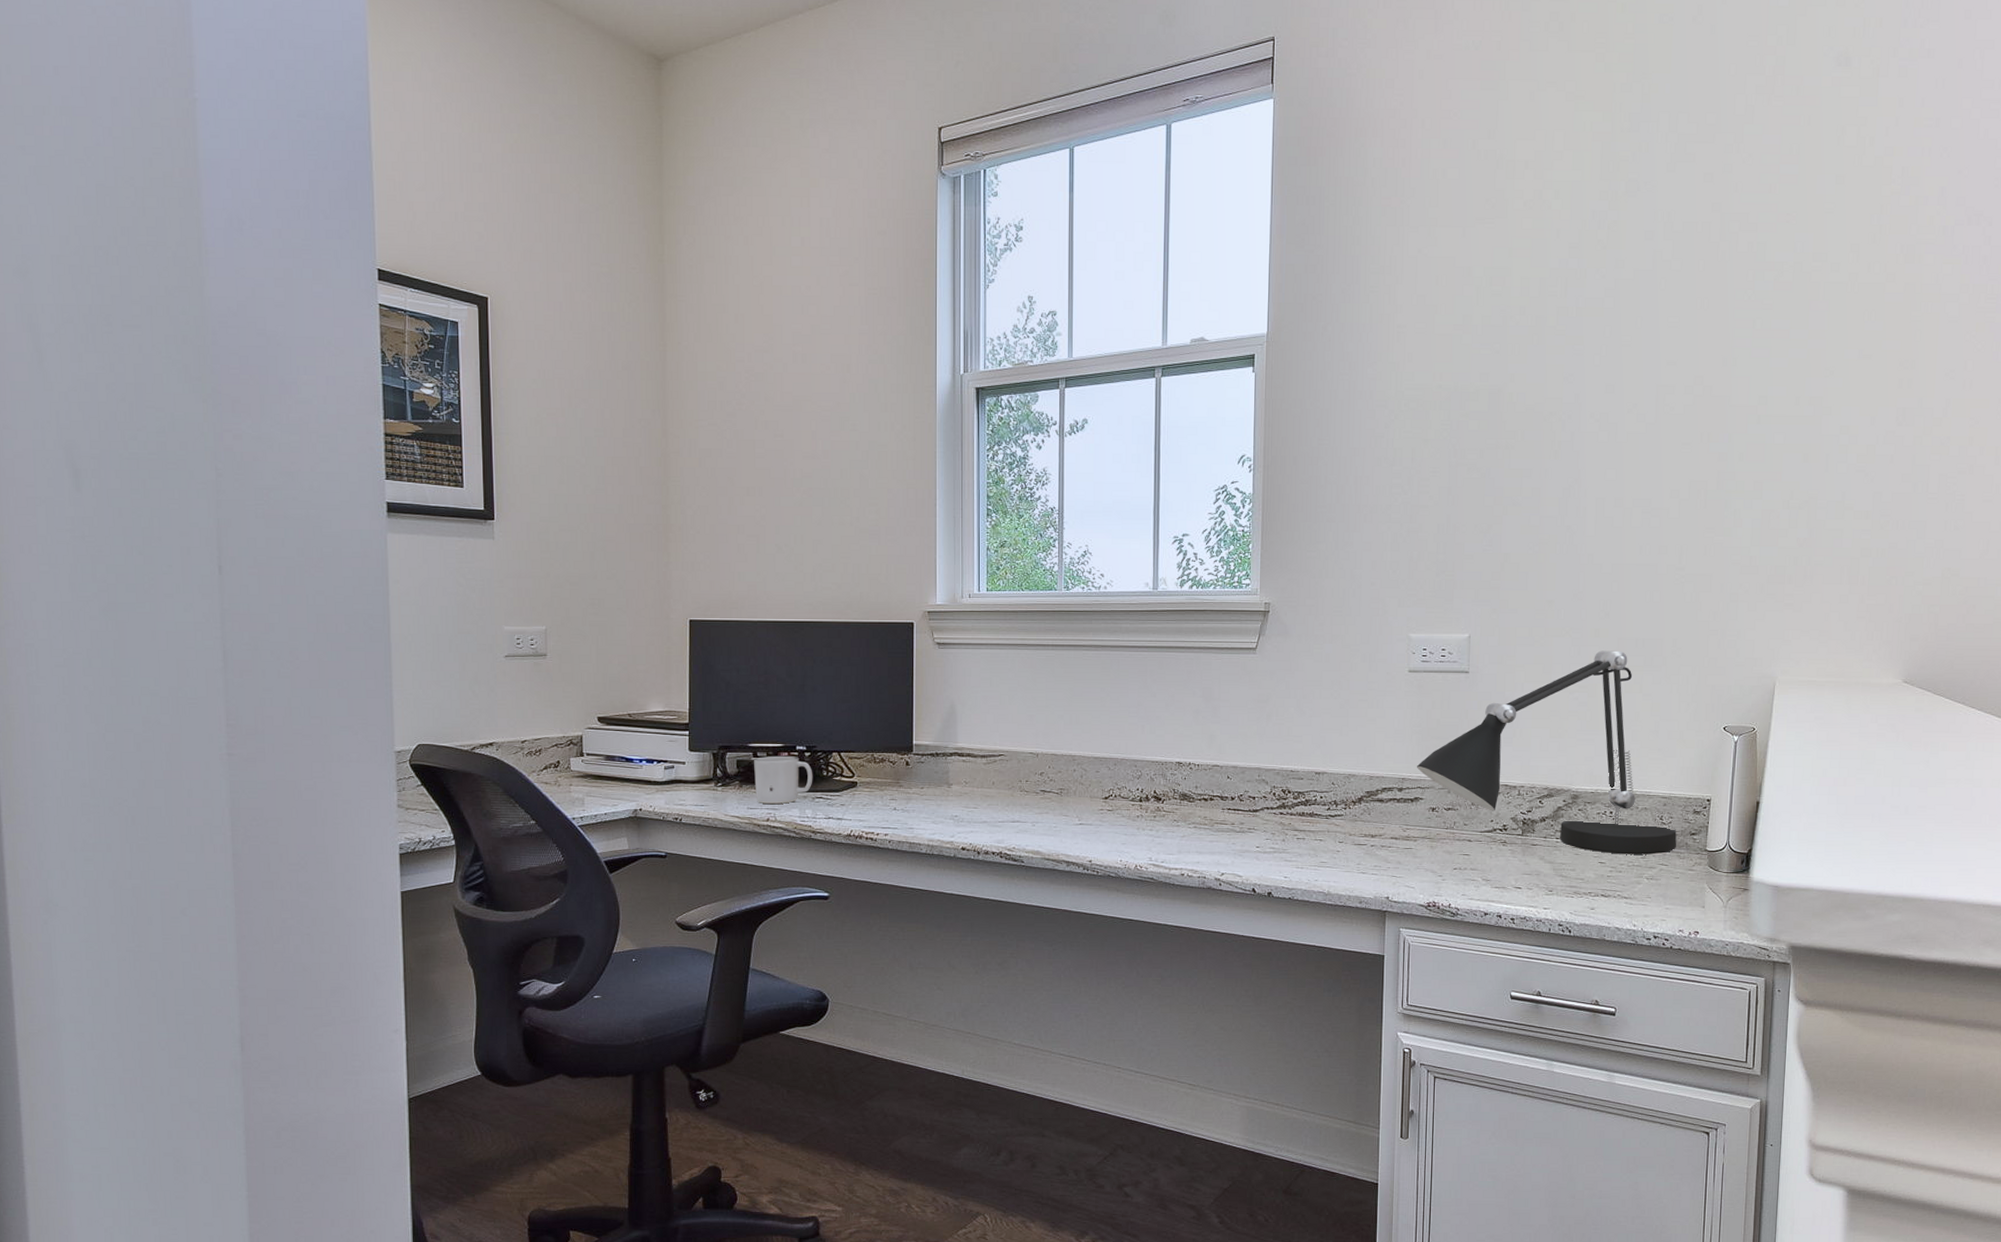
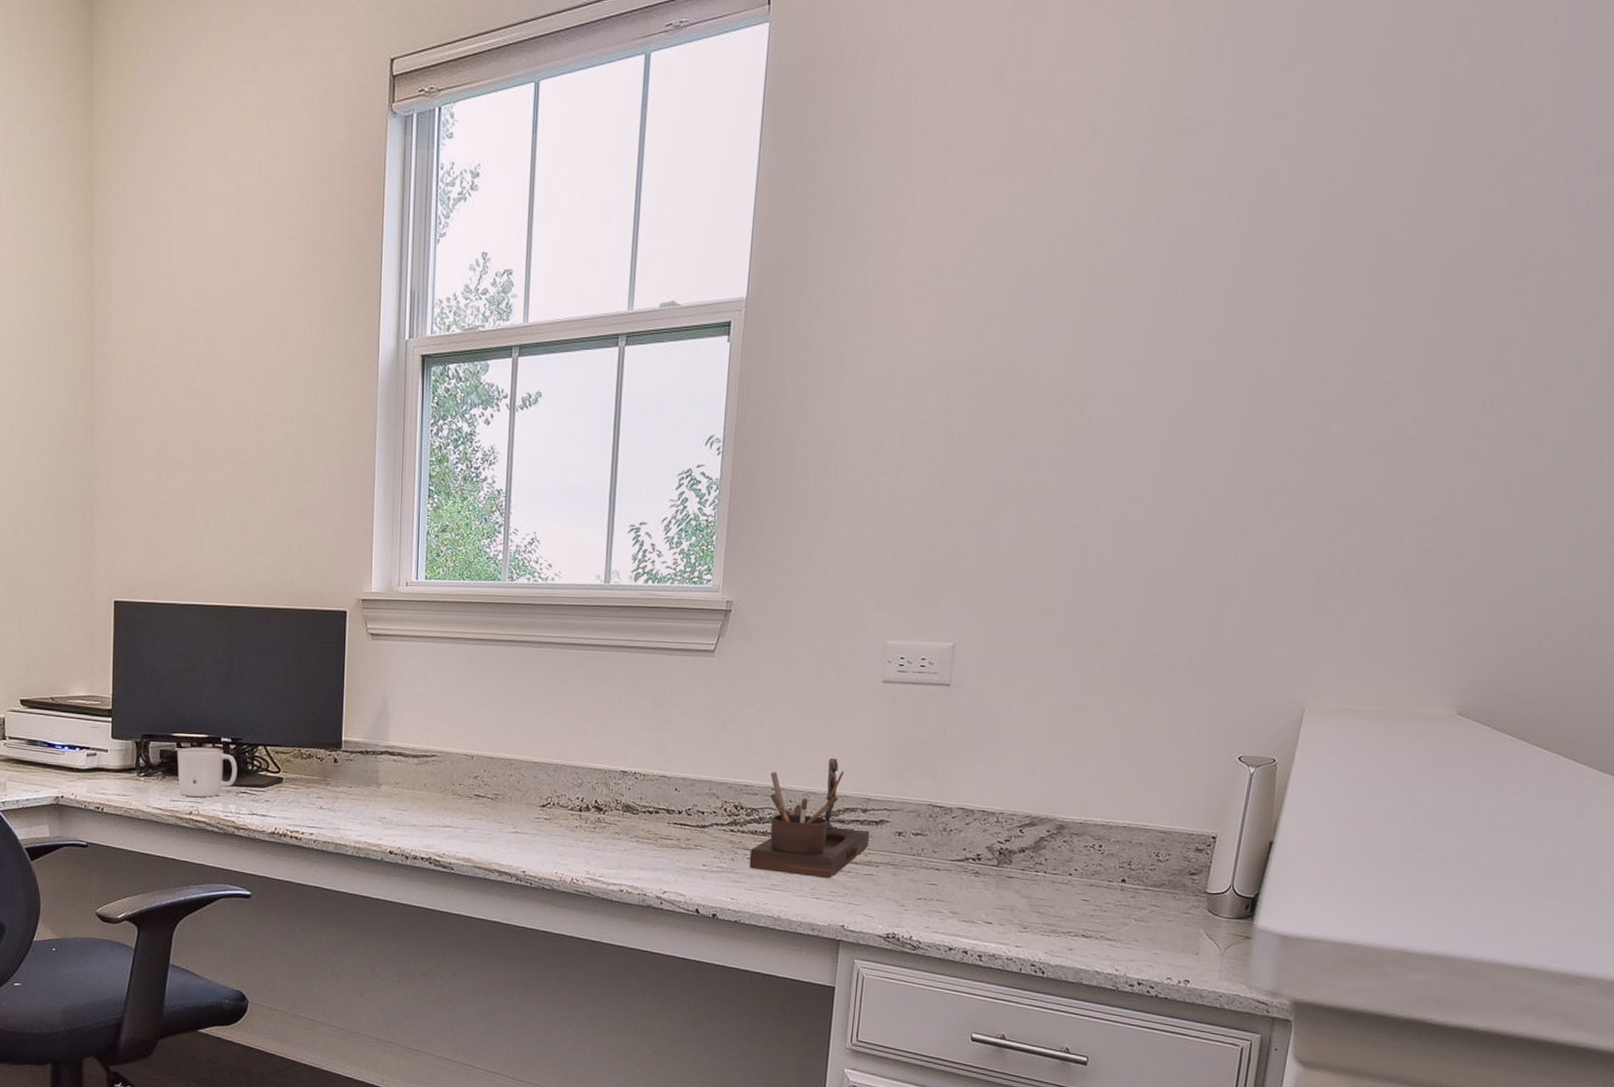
desk organizer: none [1299,742,1407,854] -> present [749,757,870,879]
desk lamp: present [1416,650,1677,855] -> none [884,666,1174,894]

